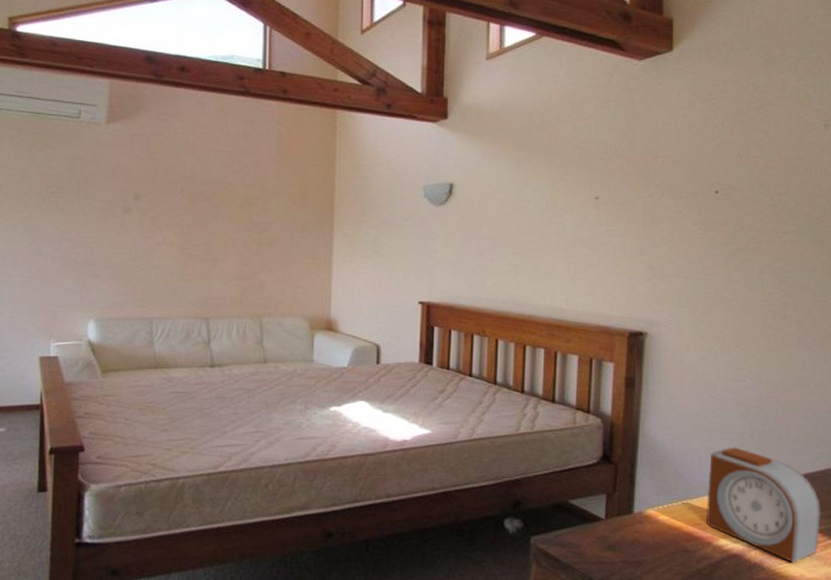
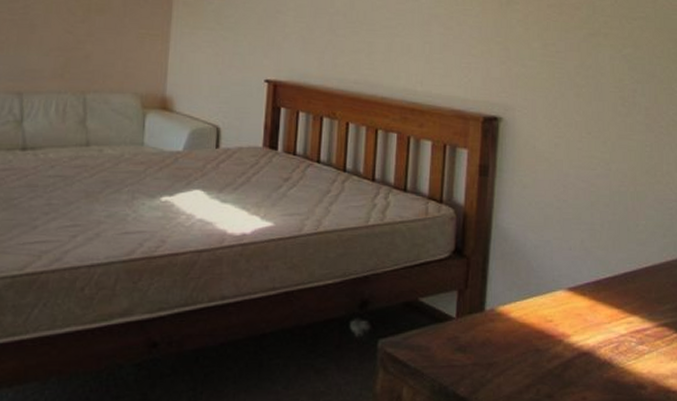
alarm clock: present [705,447,820,563] -> none [557,238,667,360]

